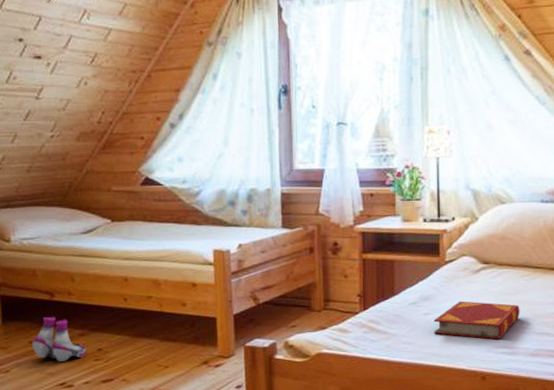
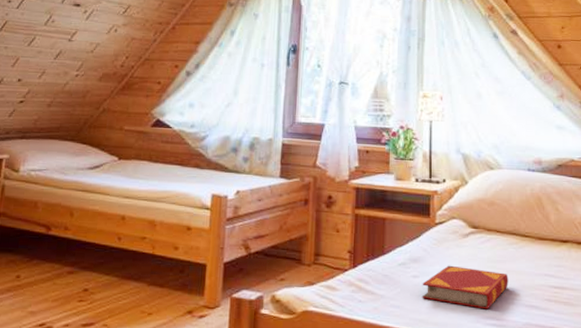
boots: present [32,316,86,363] -> none [19,250,72,301]

